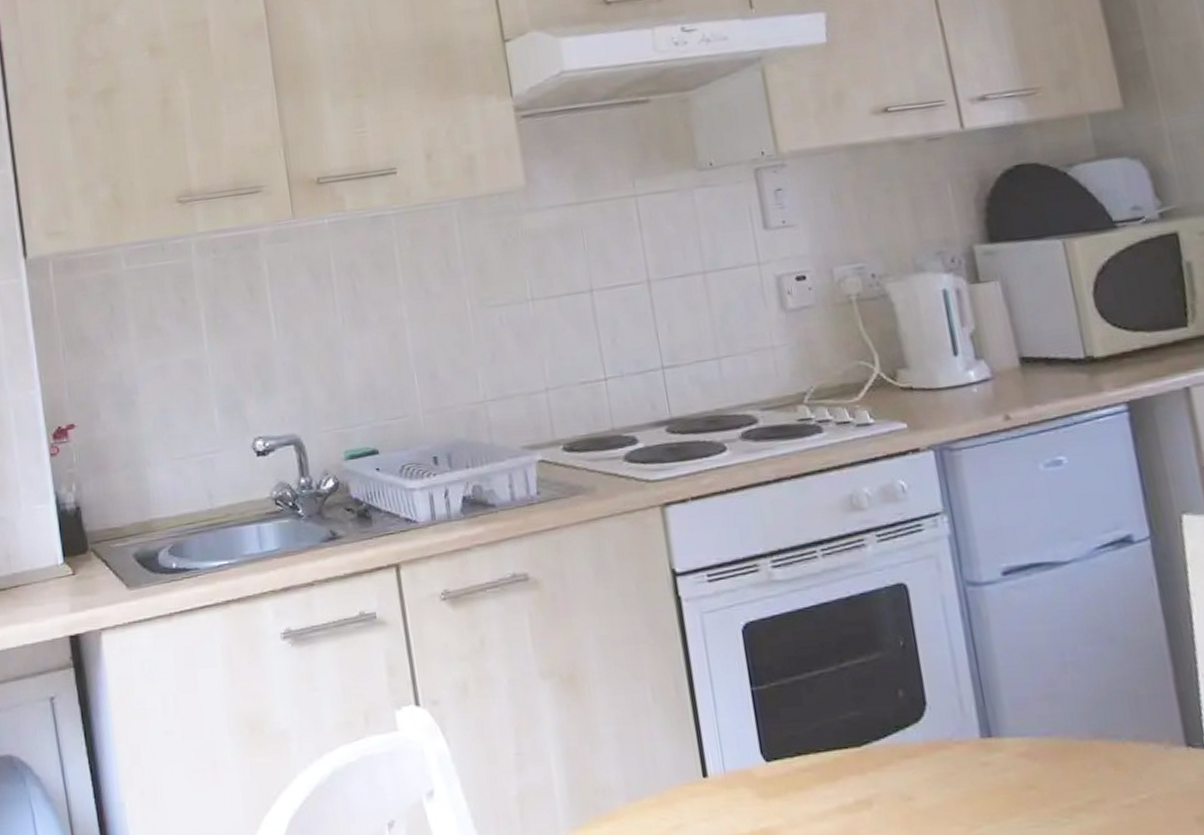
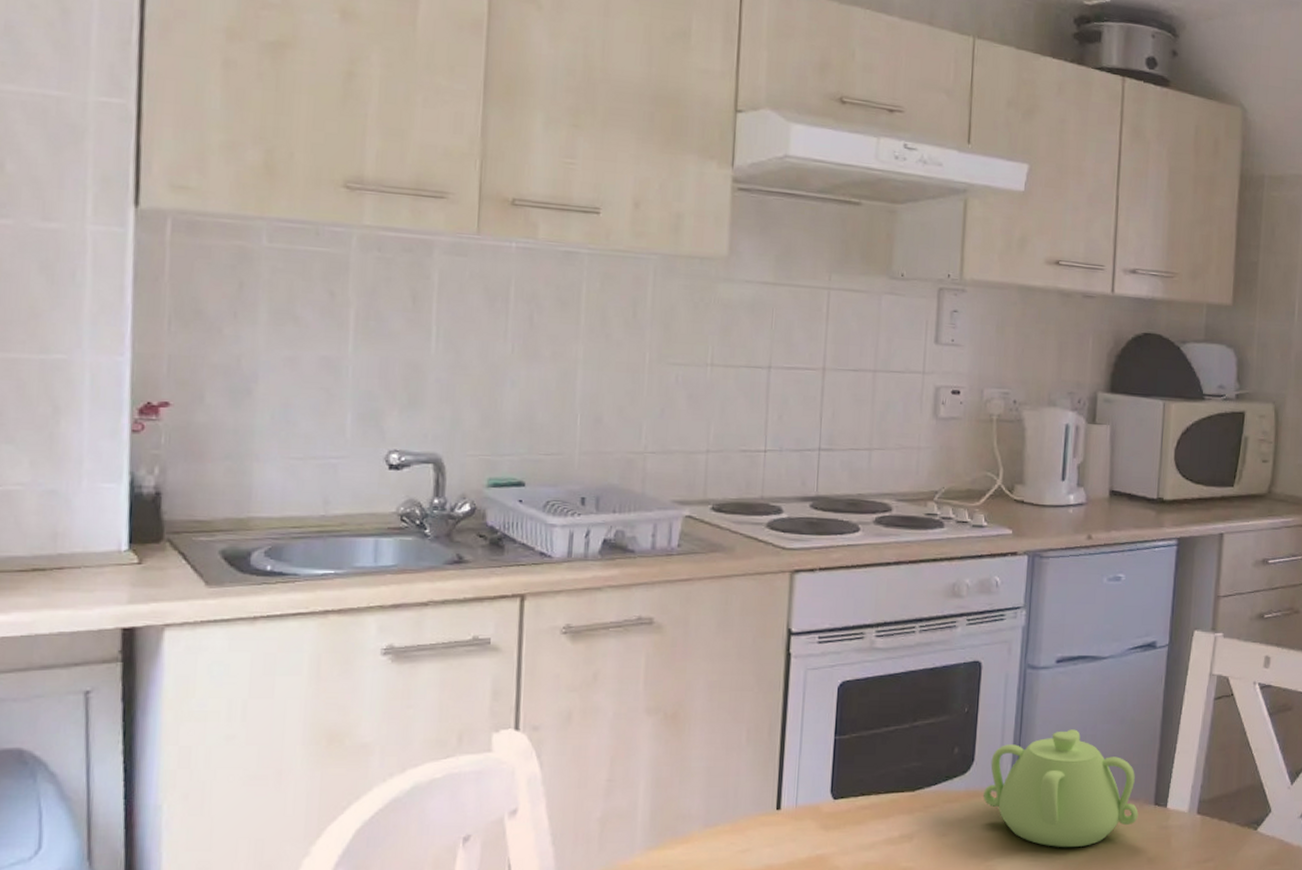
teapot: none [947,656,1167,809] -> present [983,729,1139,848]

